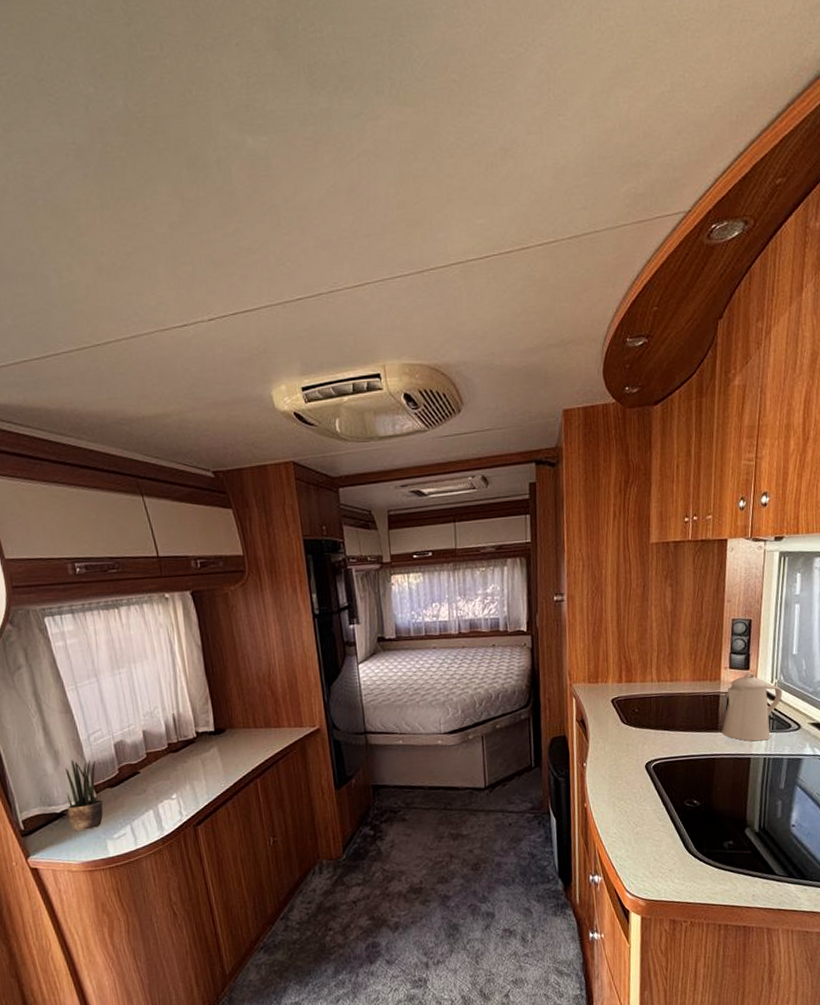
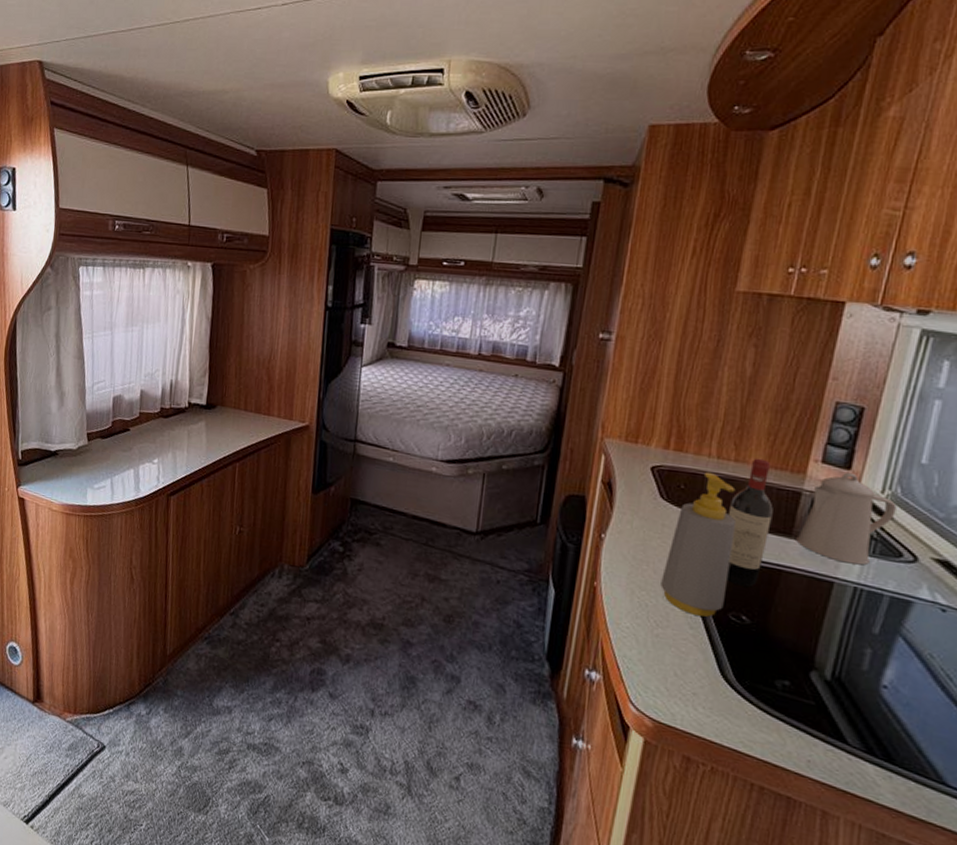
potted plant: present [65,760,103,831] -> none [60,404,94,474]
soap bottle: none [633,694,680,810] -> present [660,472,737,617]
wine bottle: none [672,675,703,778] -> present [725,458,773,587]

